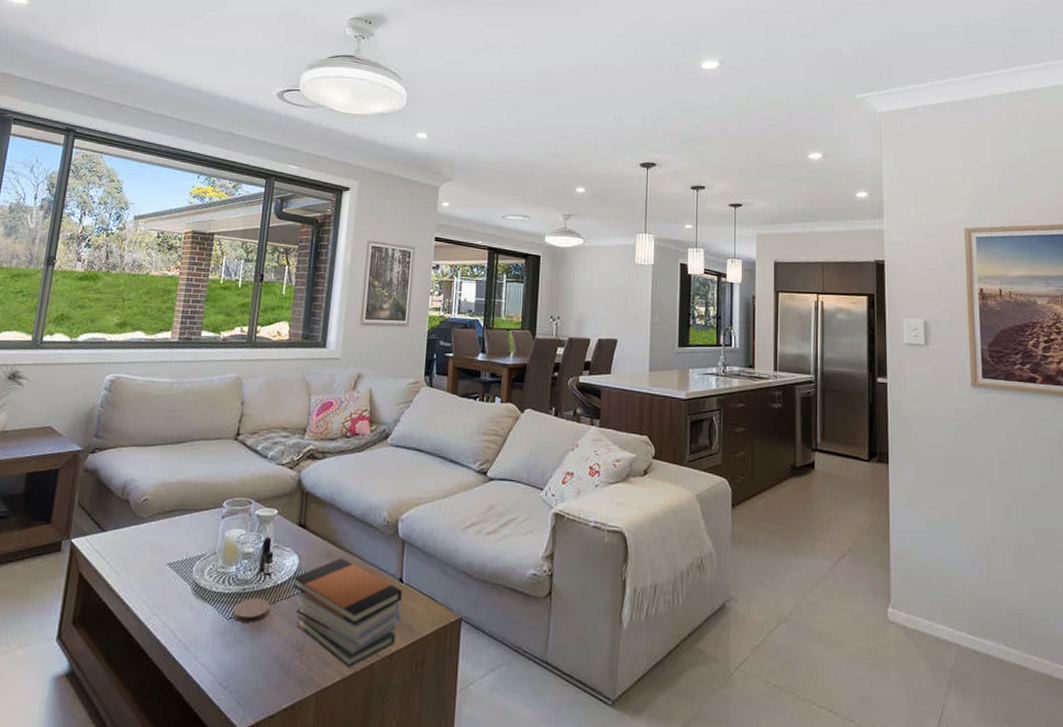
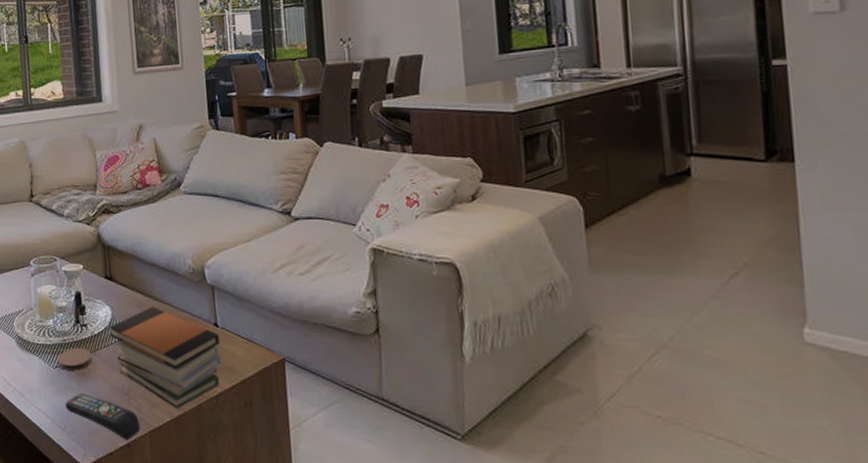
remote control: none [232,648,308,702] -> present [65,393,141,440]

